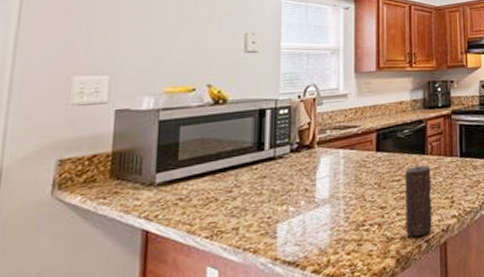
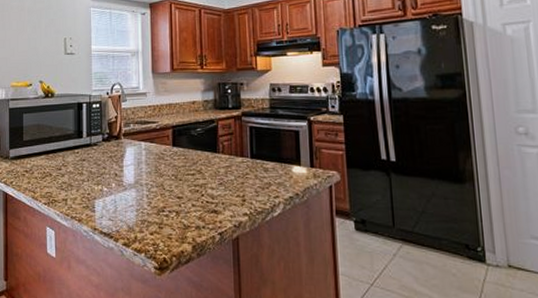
candle: present [405,165,432,237] -> none [199,163,225,227]

